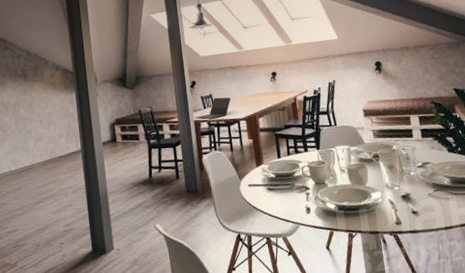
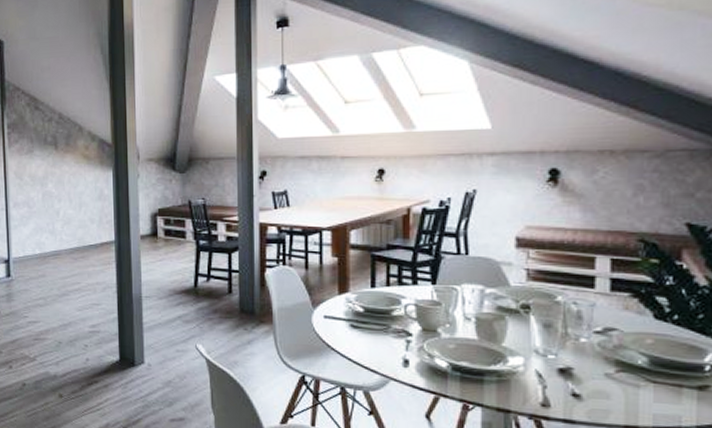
laptop: present [195,97,231,120] -> none [261,196,314,224]

